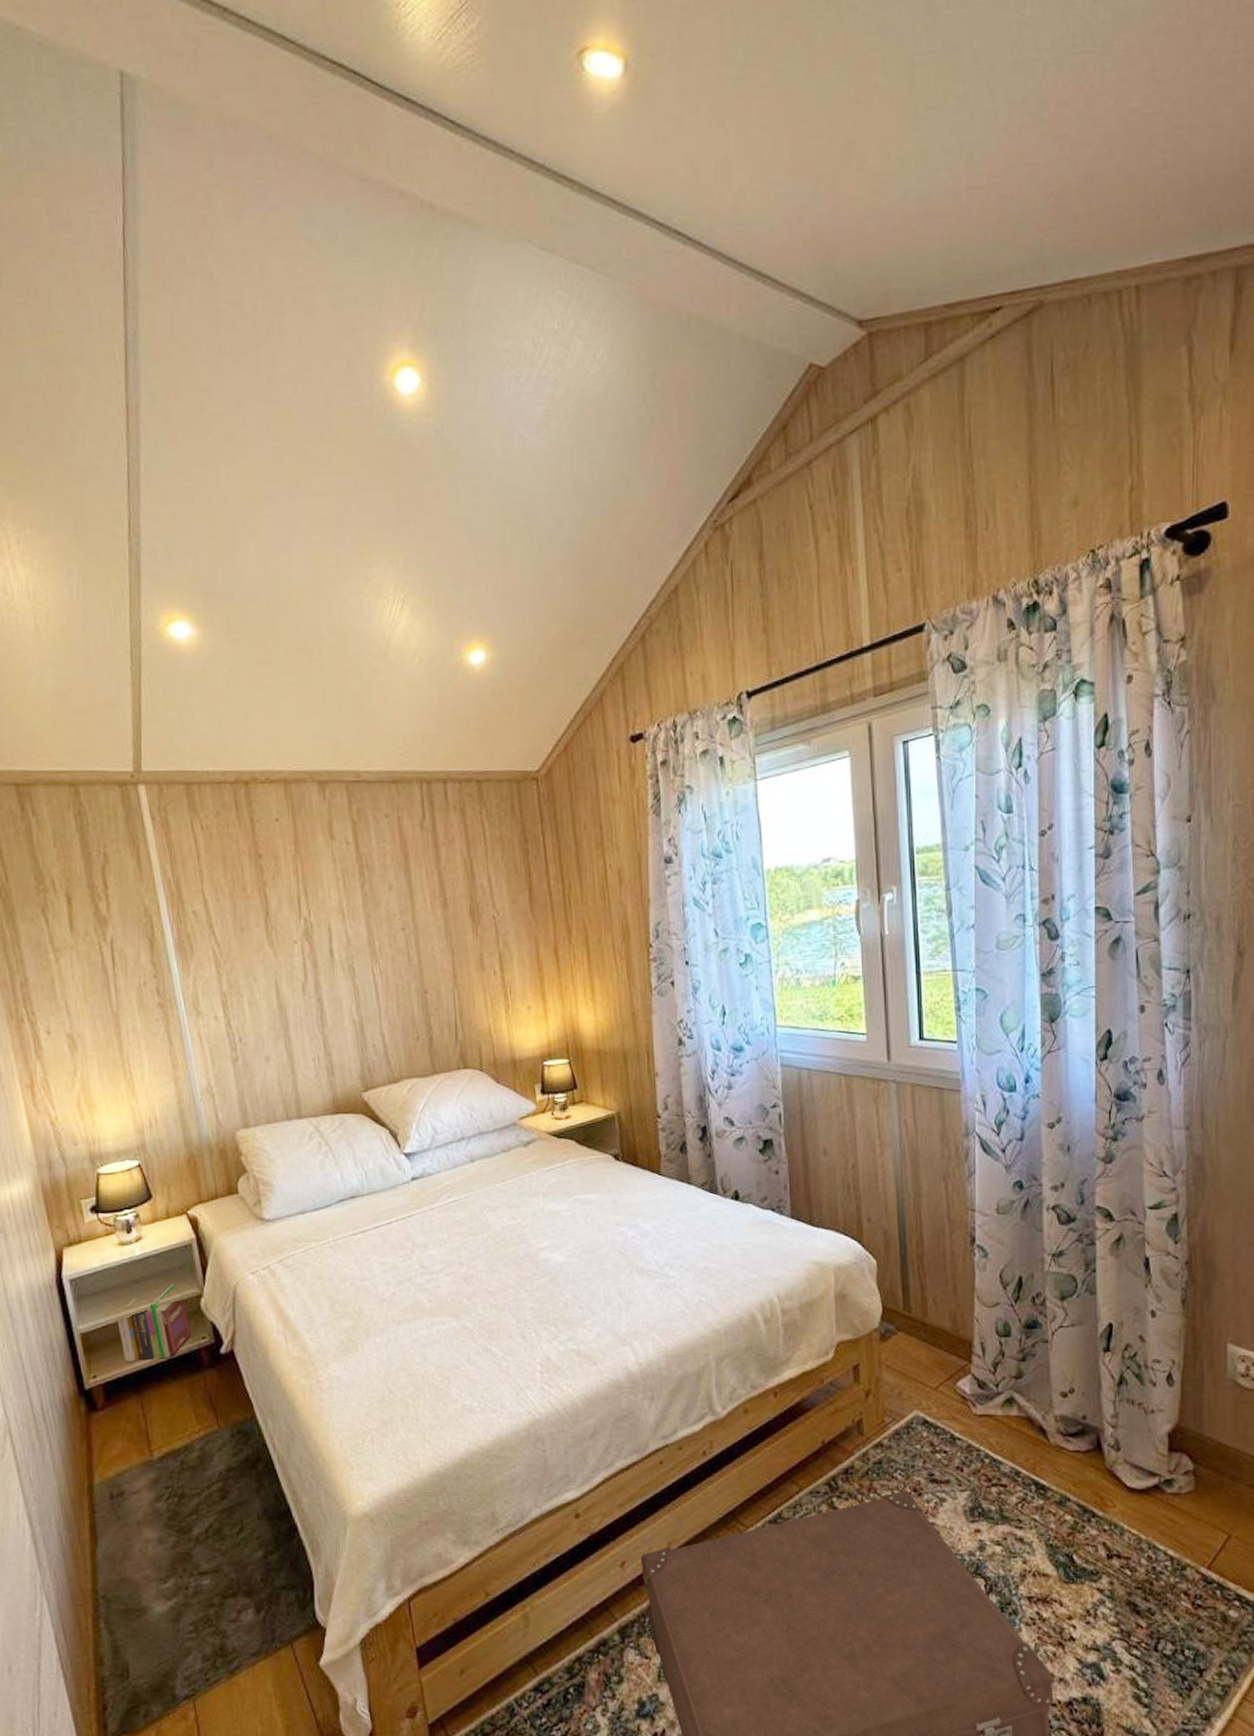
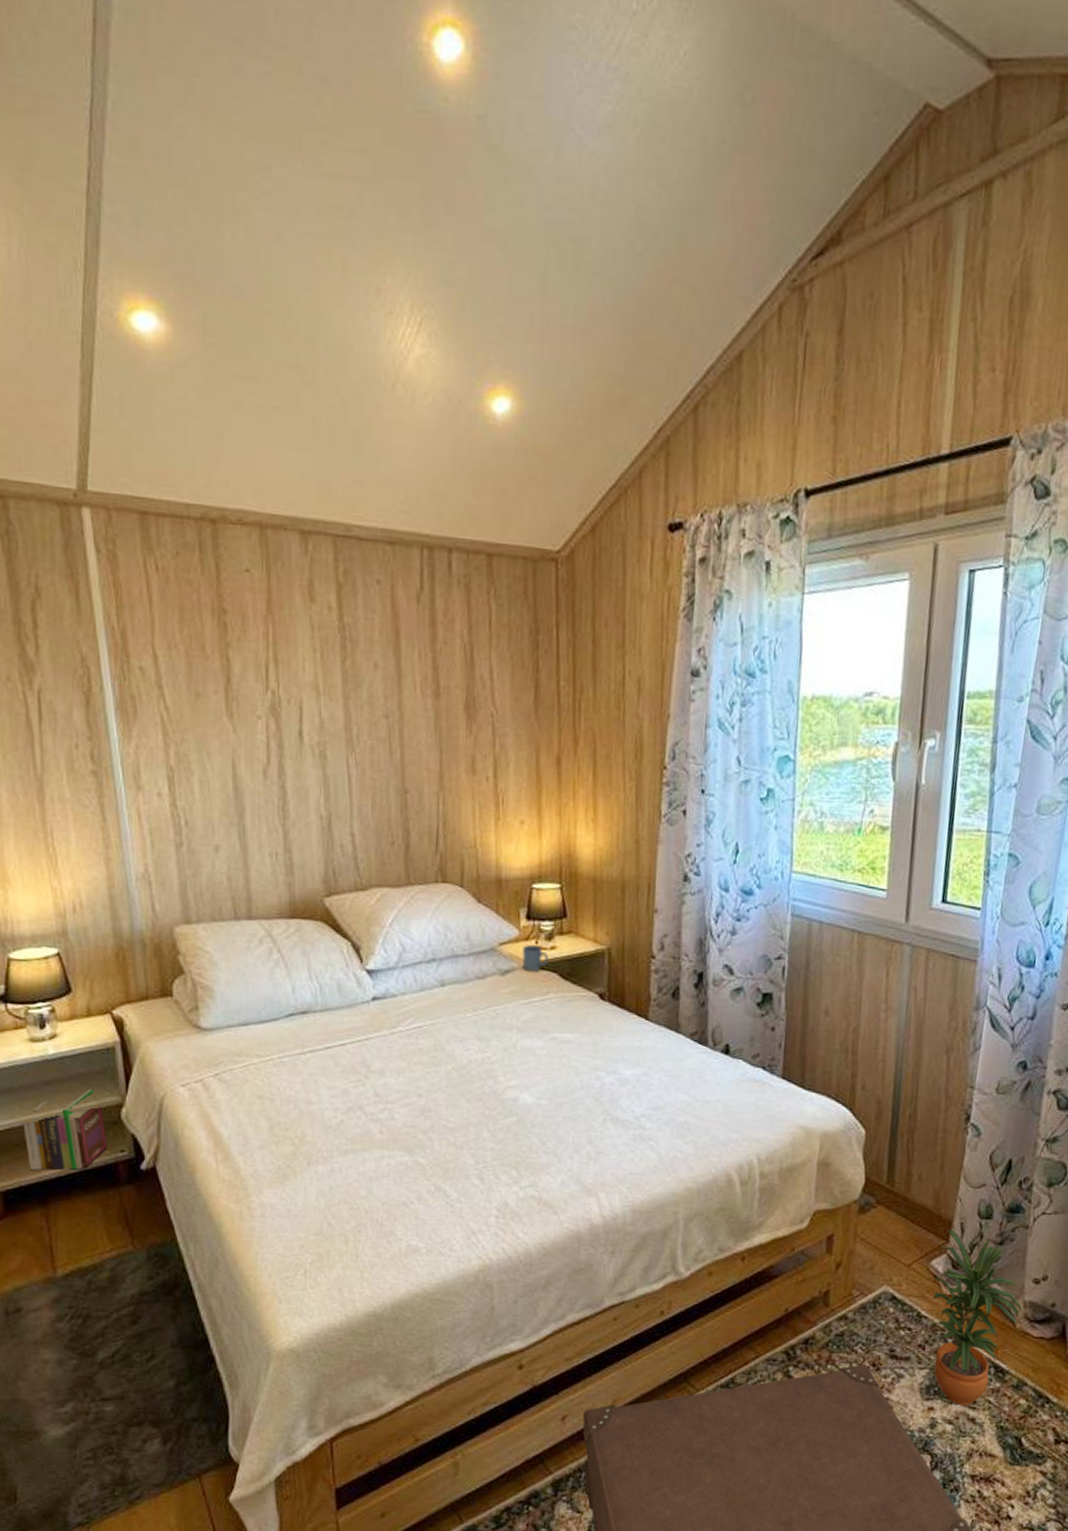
mug: none [541,1116,566,1141] -> present [522,944,549,972]
potted plant: none [961,1350,1054,1525] -> present [932,1230,1022,1405]

